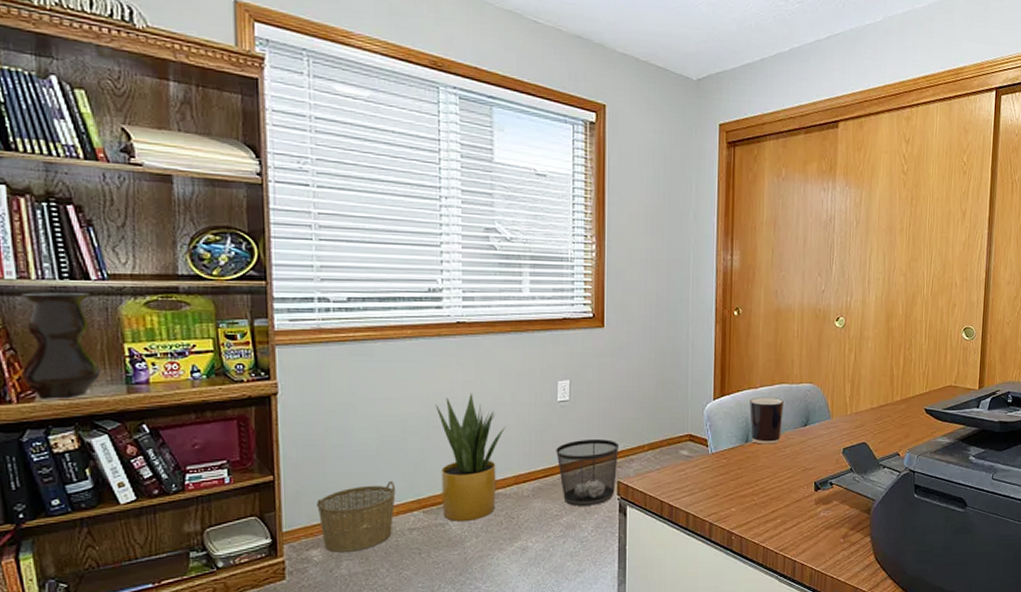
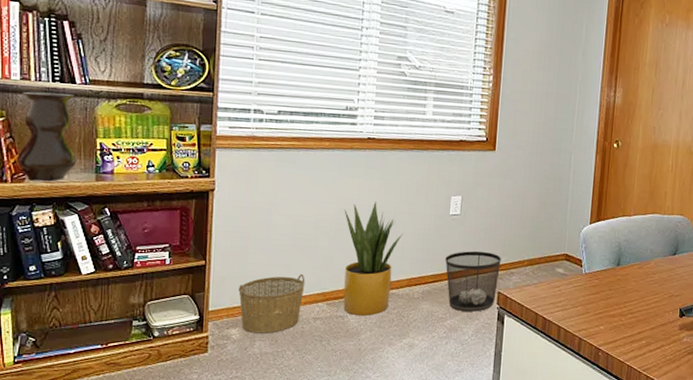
mug: present [749,397,784,445] -> none [622,224,655,270]

